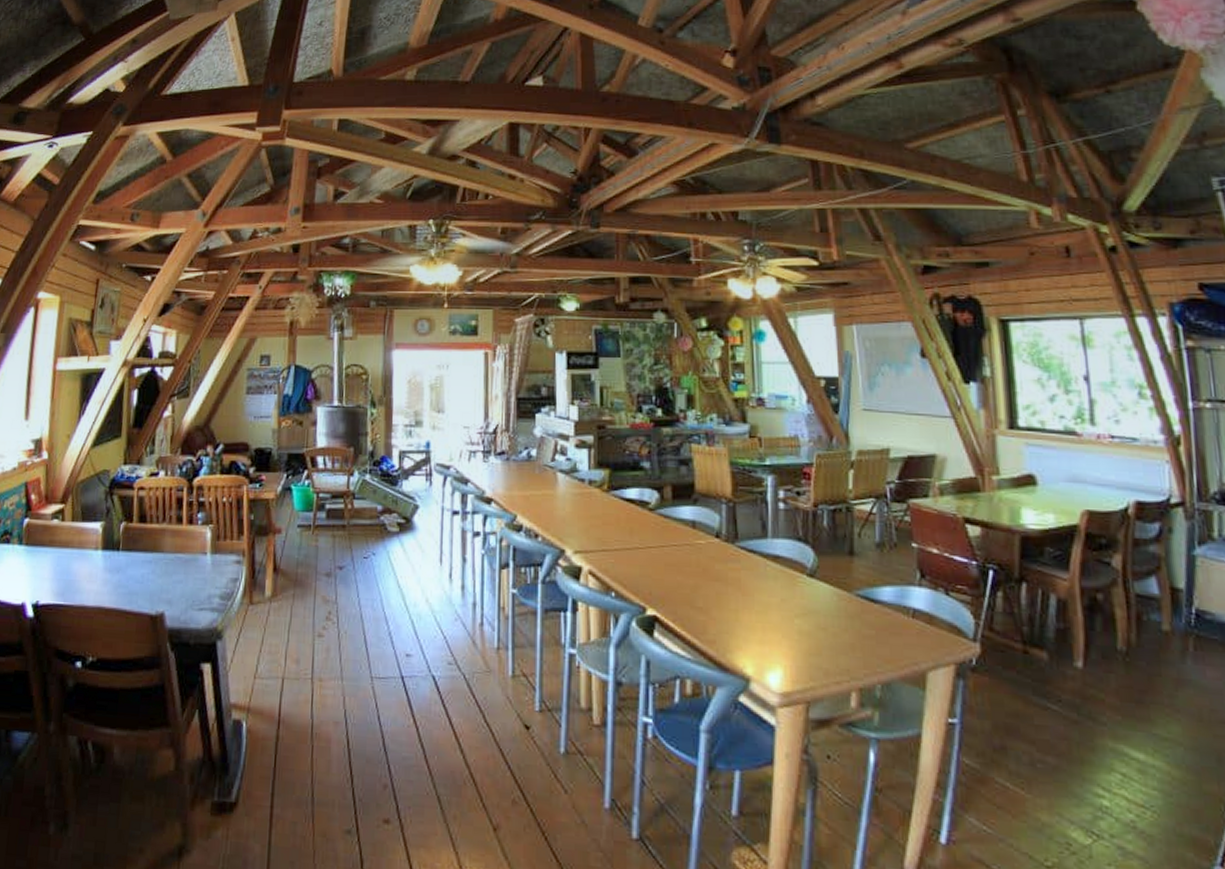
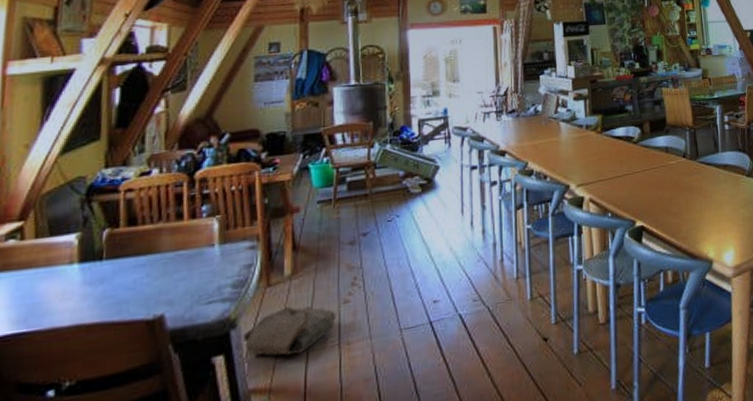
bag: none [227,628,310,679] -> present [243,306,336,356]

